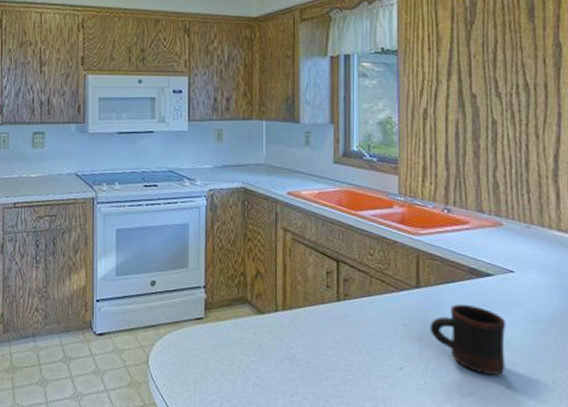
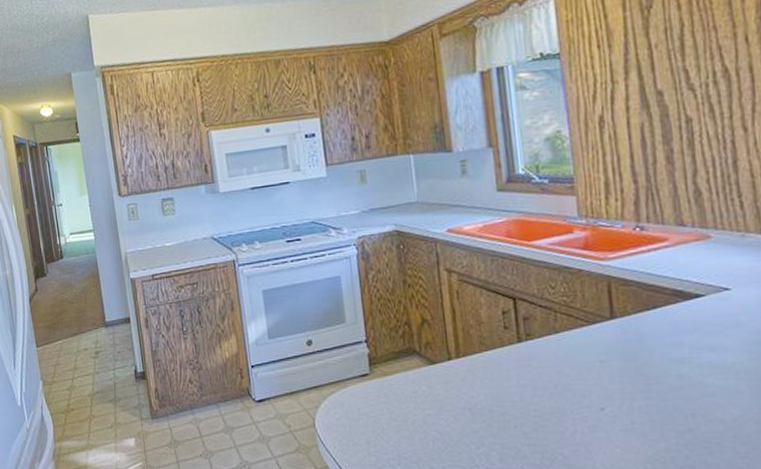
mug: present [429,304,506,376] -> none [631,331,730,408]

